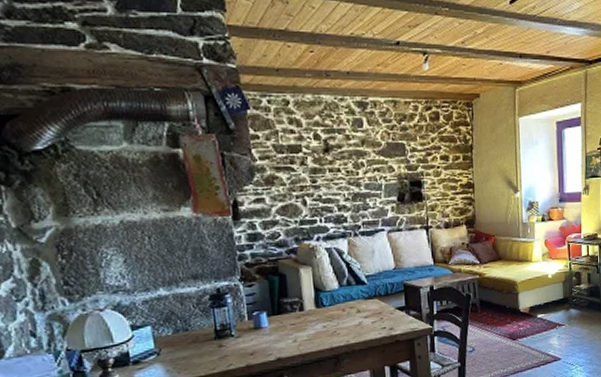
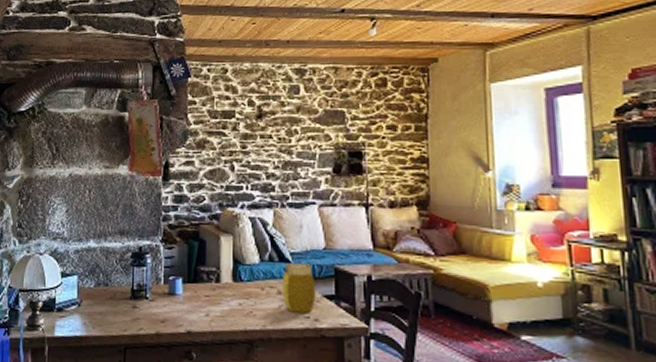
jar: none [360,283,390,326] -> present [282,263,316,313]

